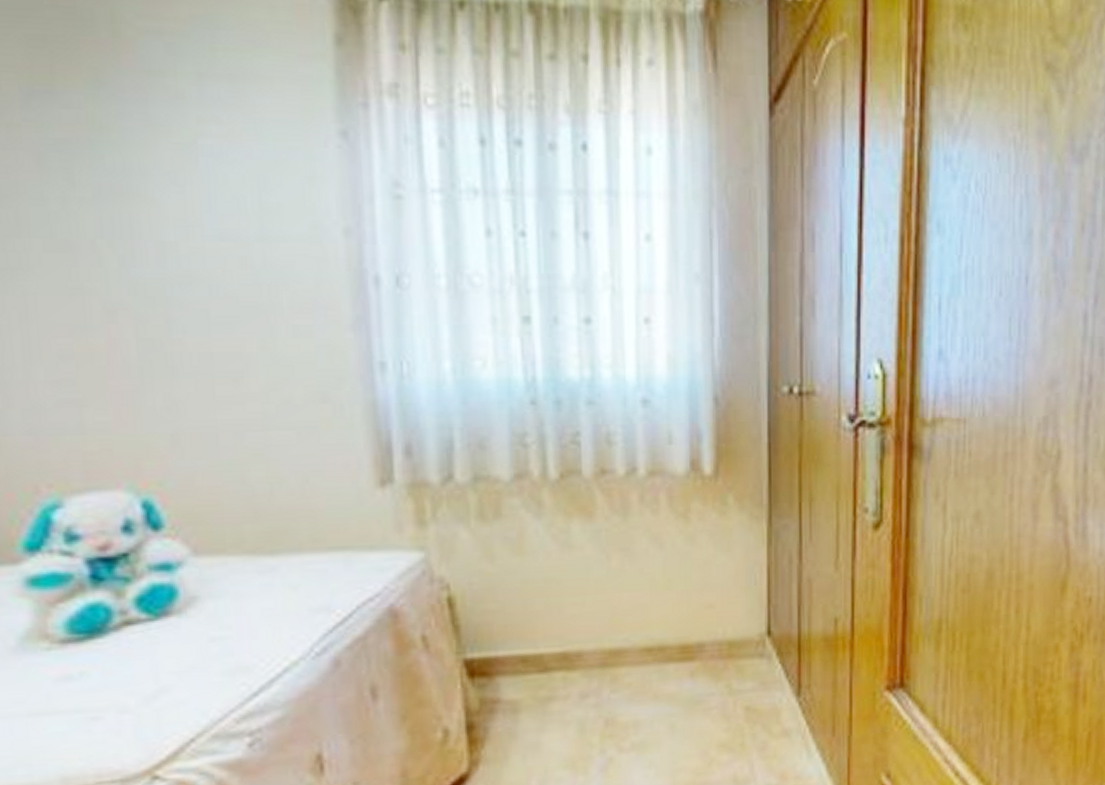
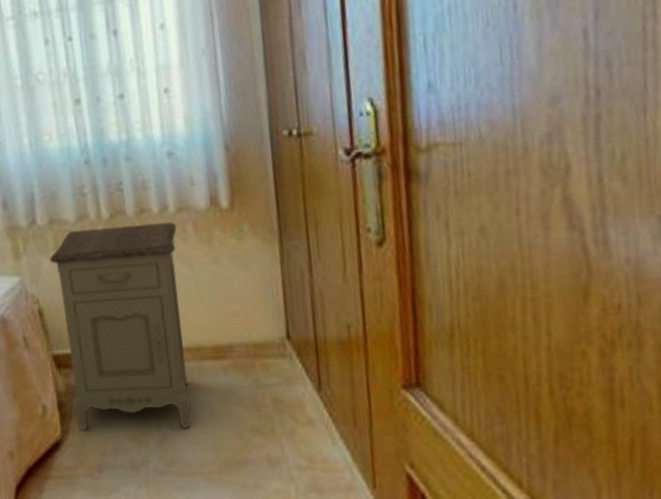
nightstand: none [470,488,647,761] -> present [49,221,191,432]

